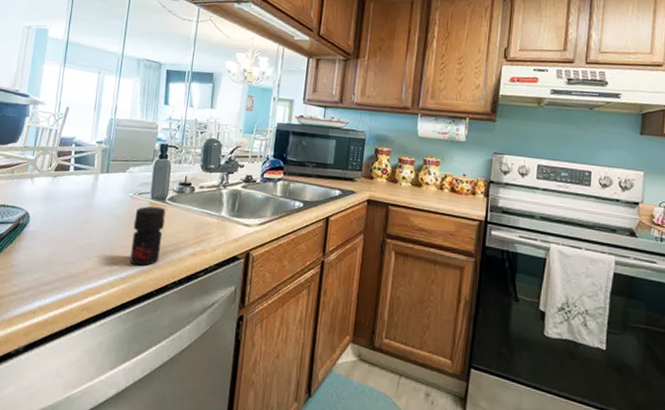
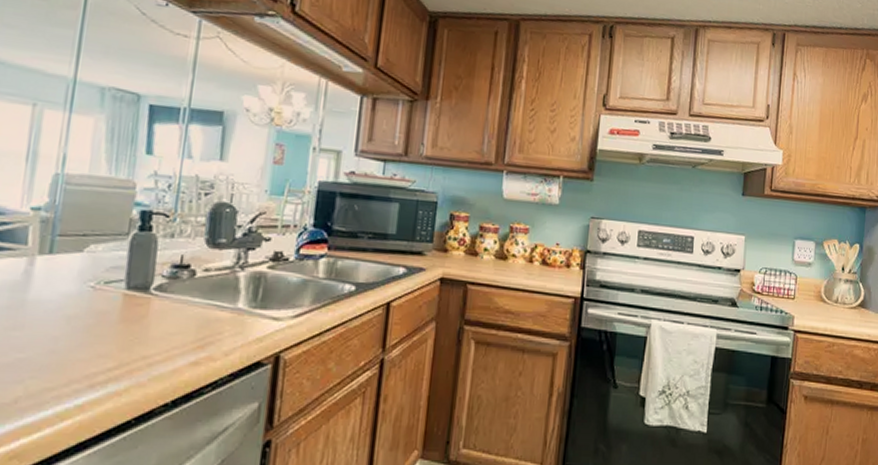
jar: present [130,206,166,266] -> none [91,299,150,386]

